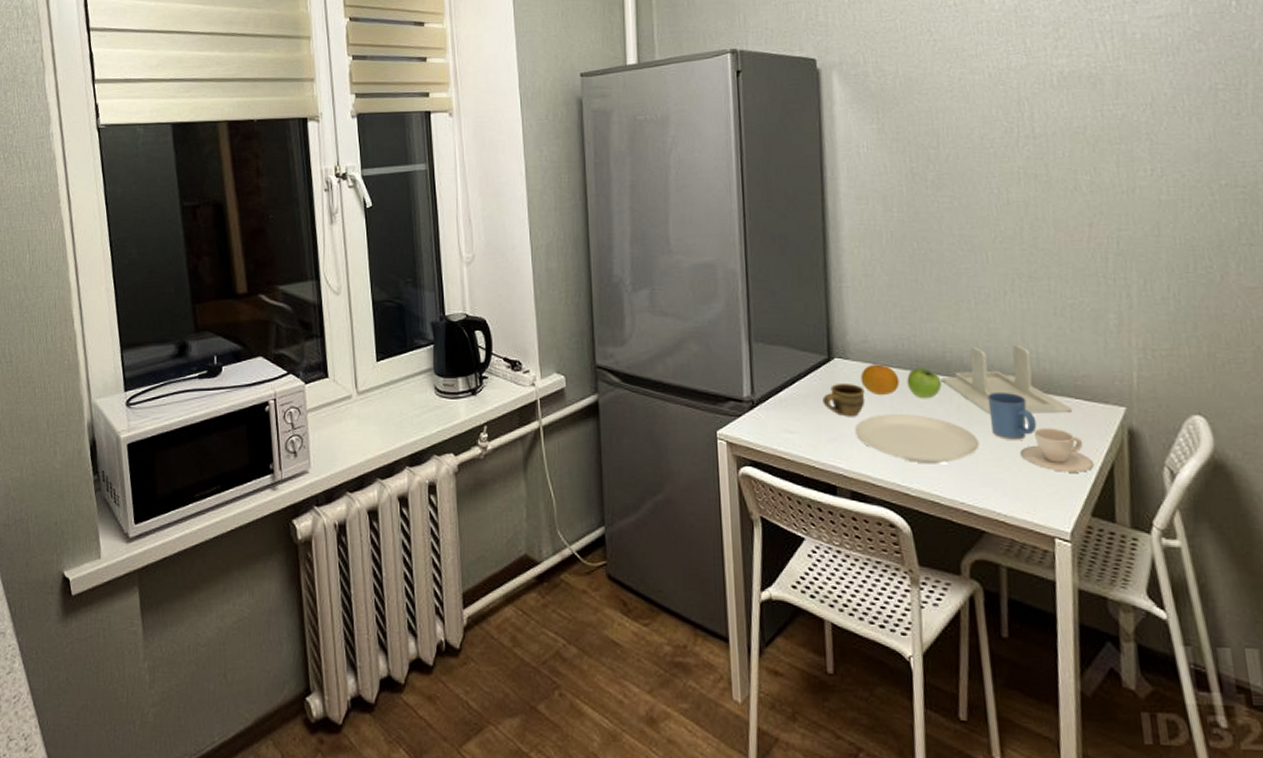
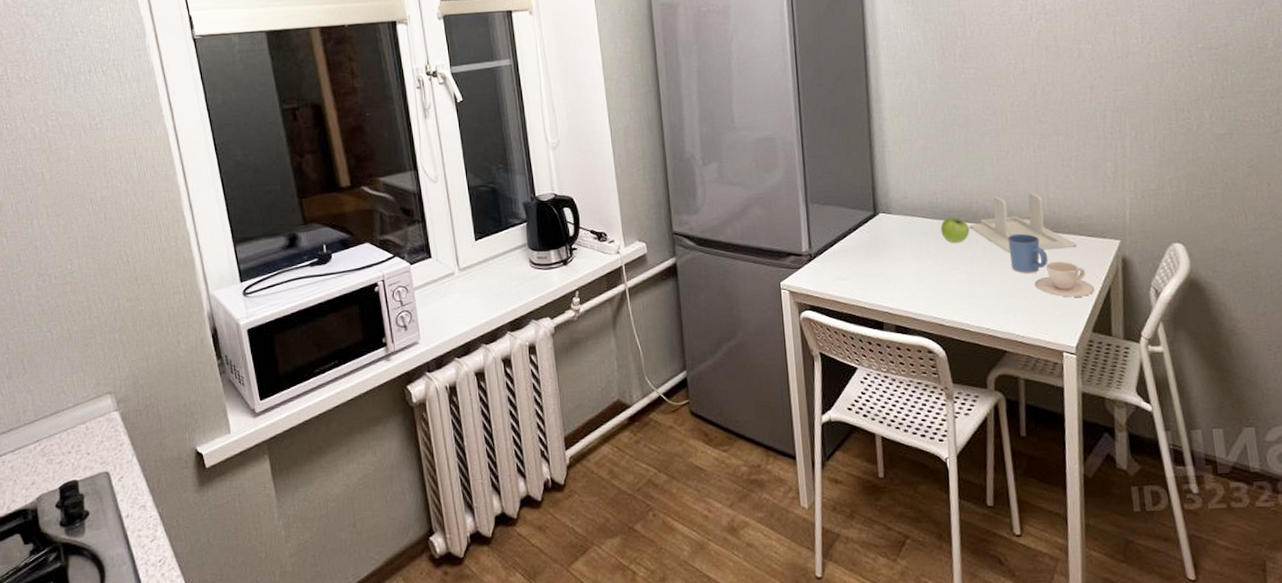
cup: present [822,384,866,417] -> none [870,234,906,263]
plate: present [855,414,980,463] -> none [898,257,1002,298]
fruit: present [860,364,900,396] -> none [901,216,935,244]

